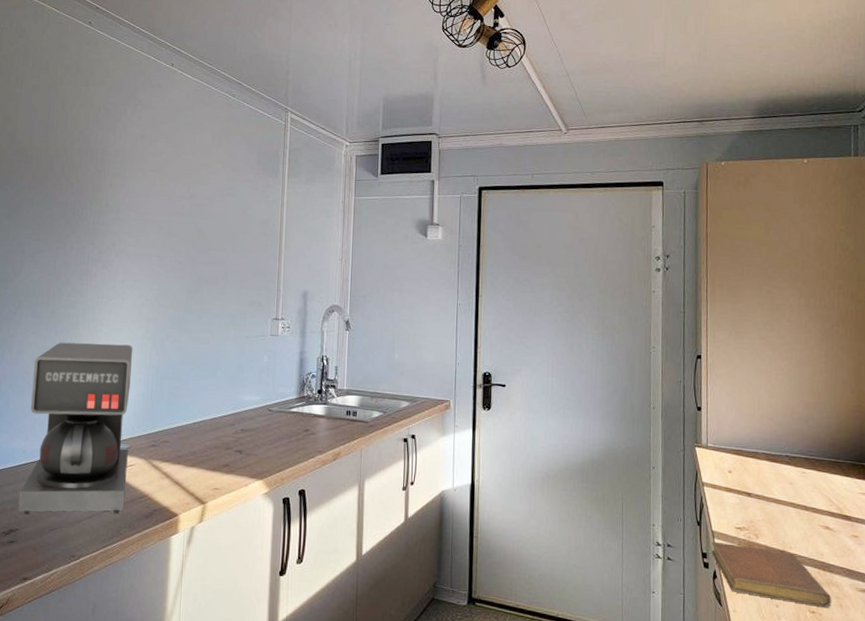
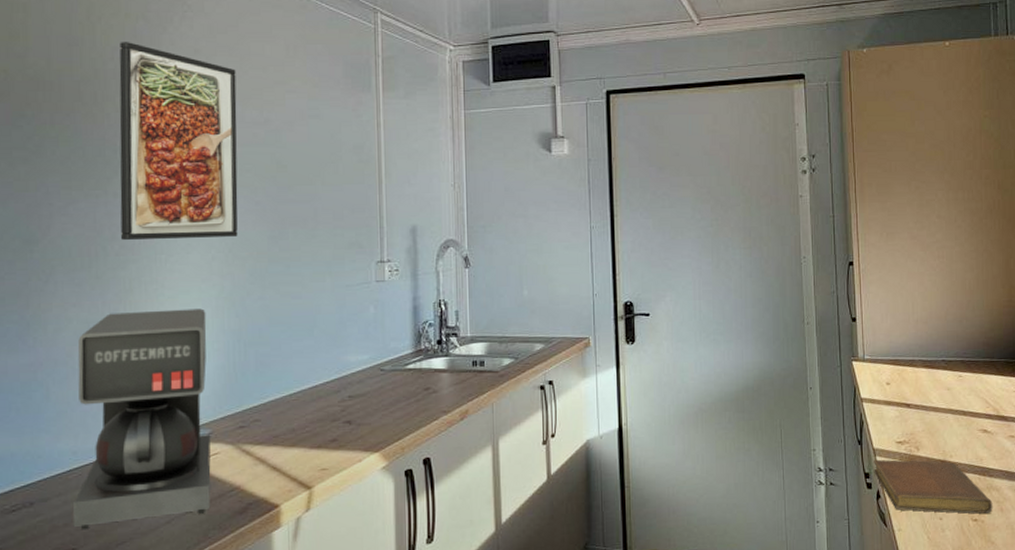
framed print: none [73,127,172,289] -> present [119,42,238,240]

